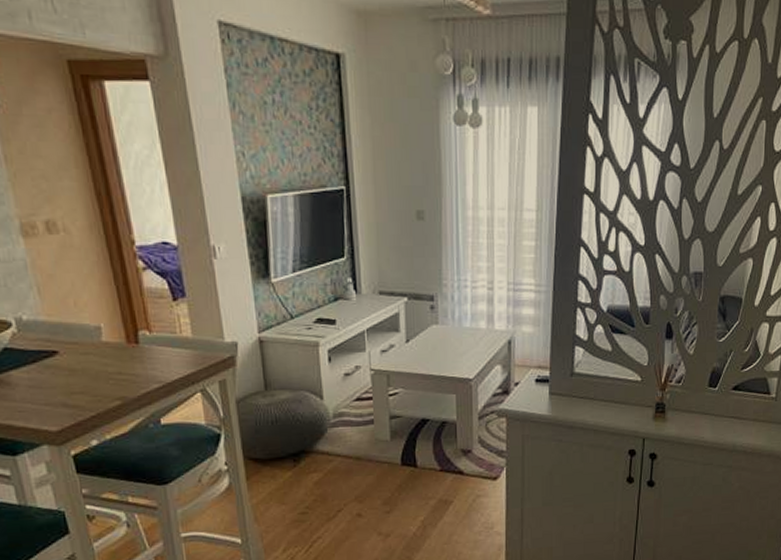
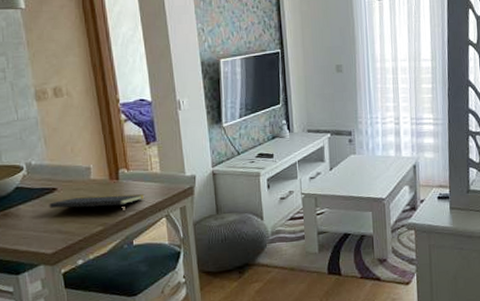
notepad: none [49,362,174,386] -> present [49,194,145,214]

